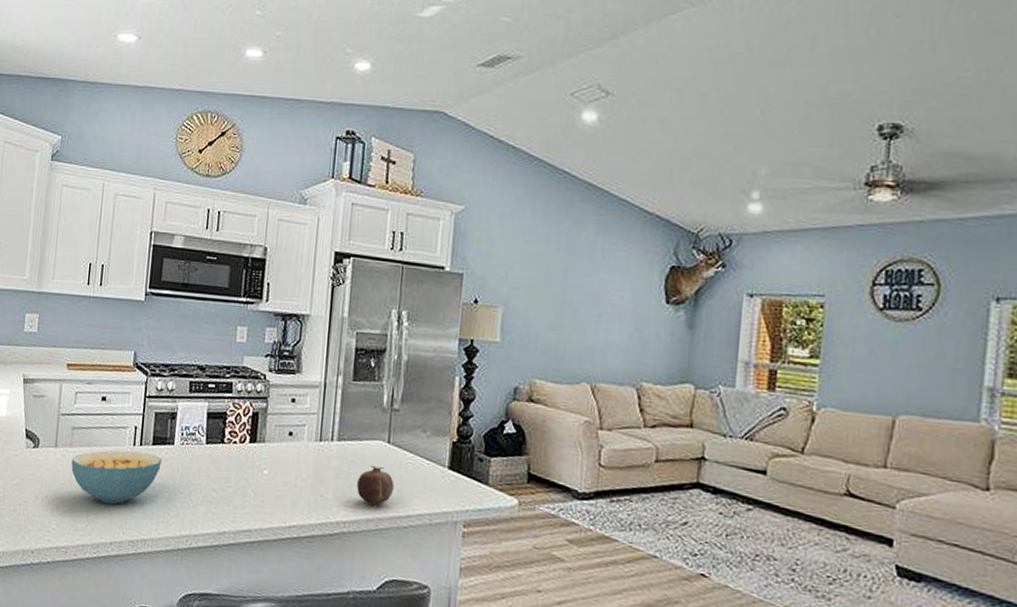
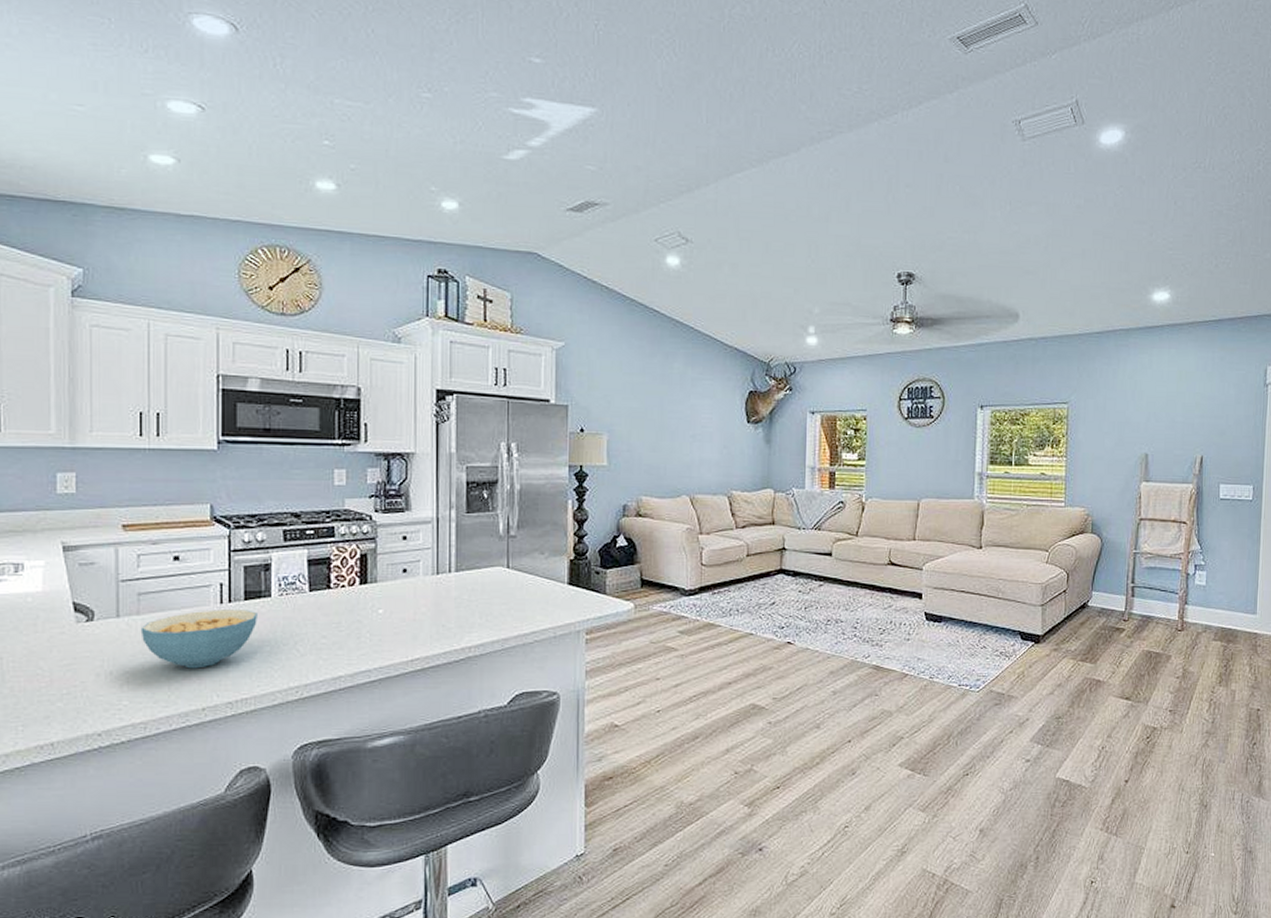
fruit: present [357,464,394,505] -> none [479,590,517,627]

